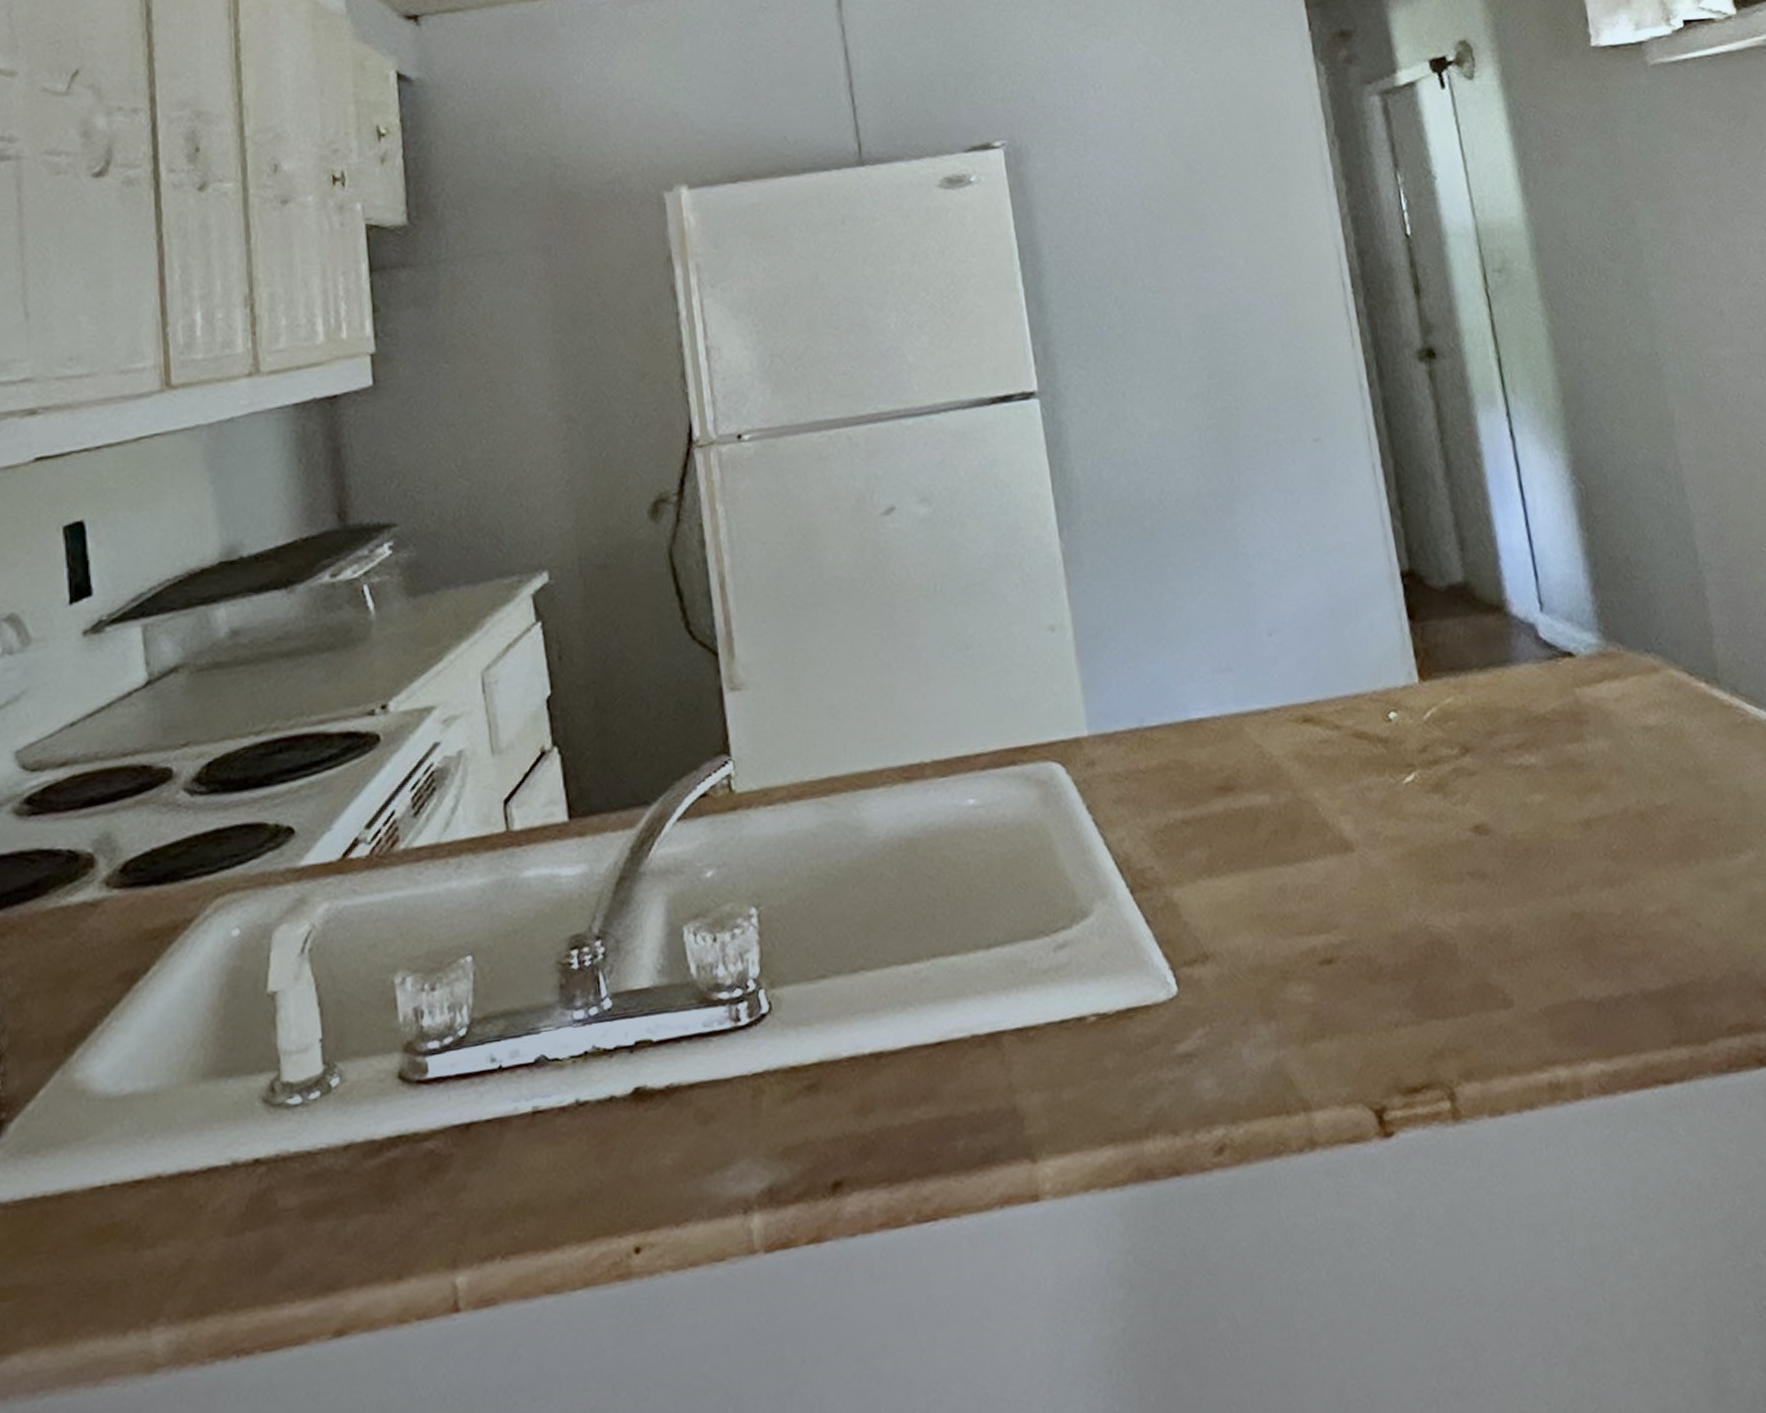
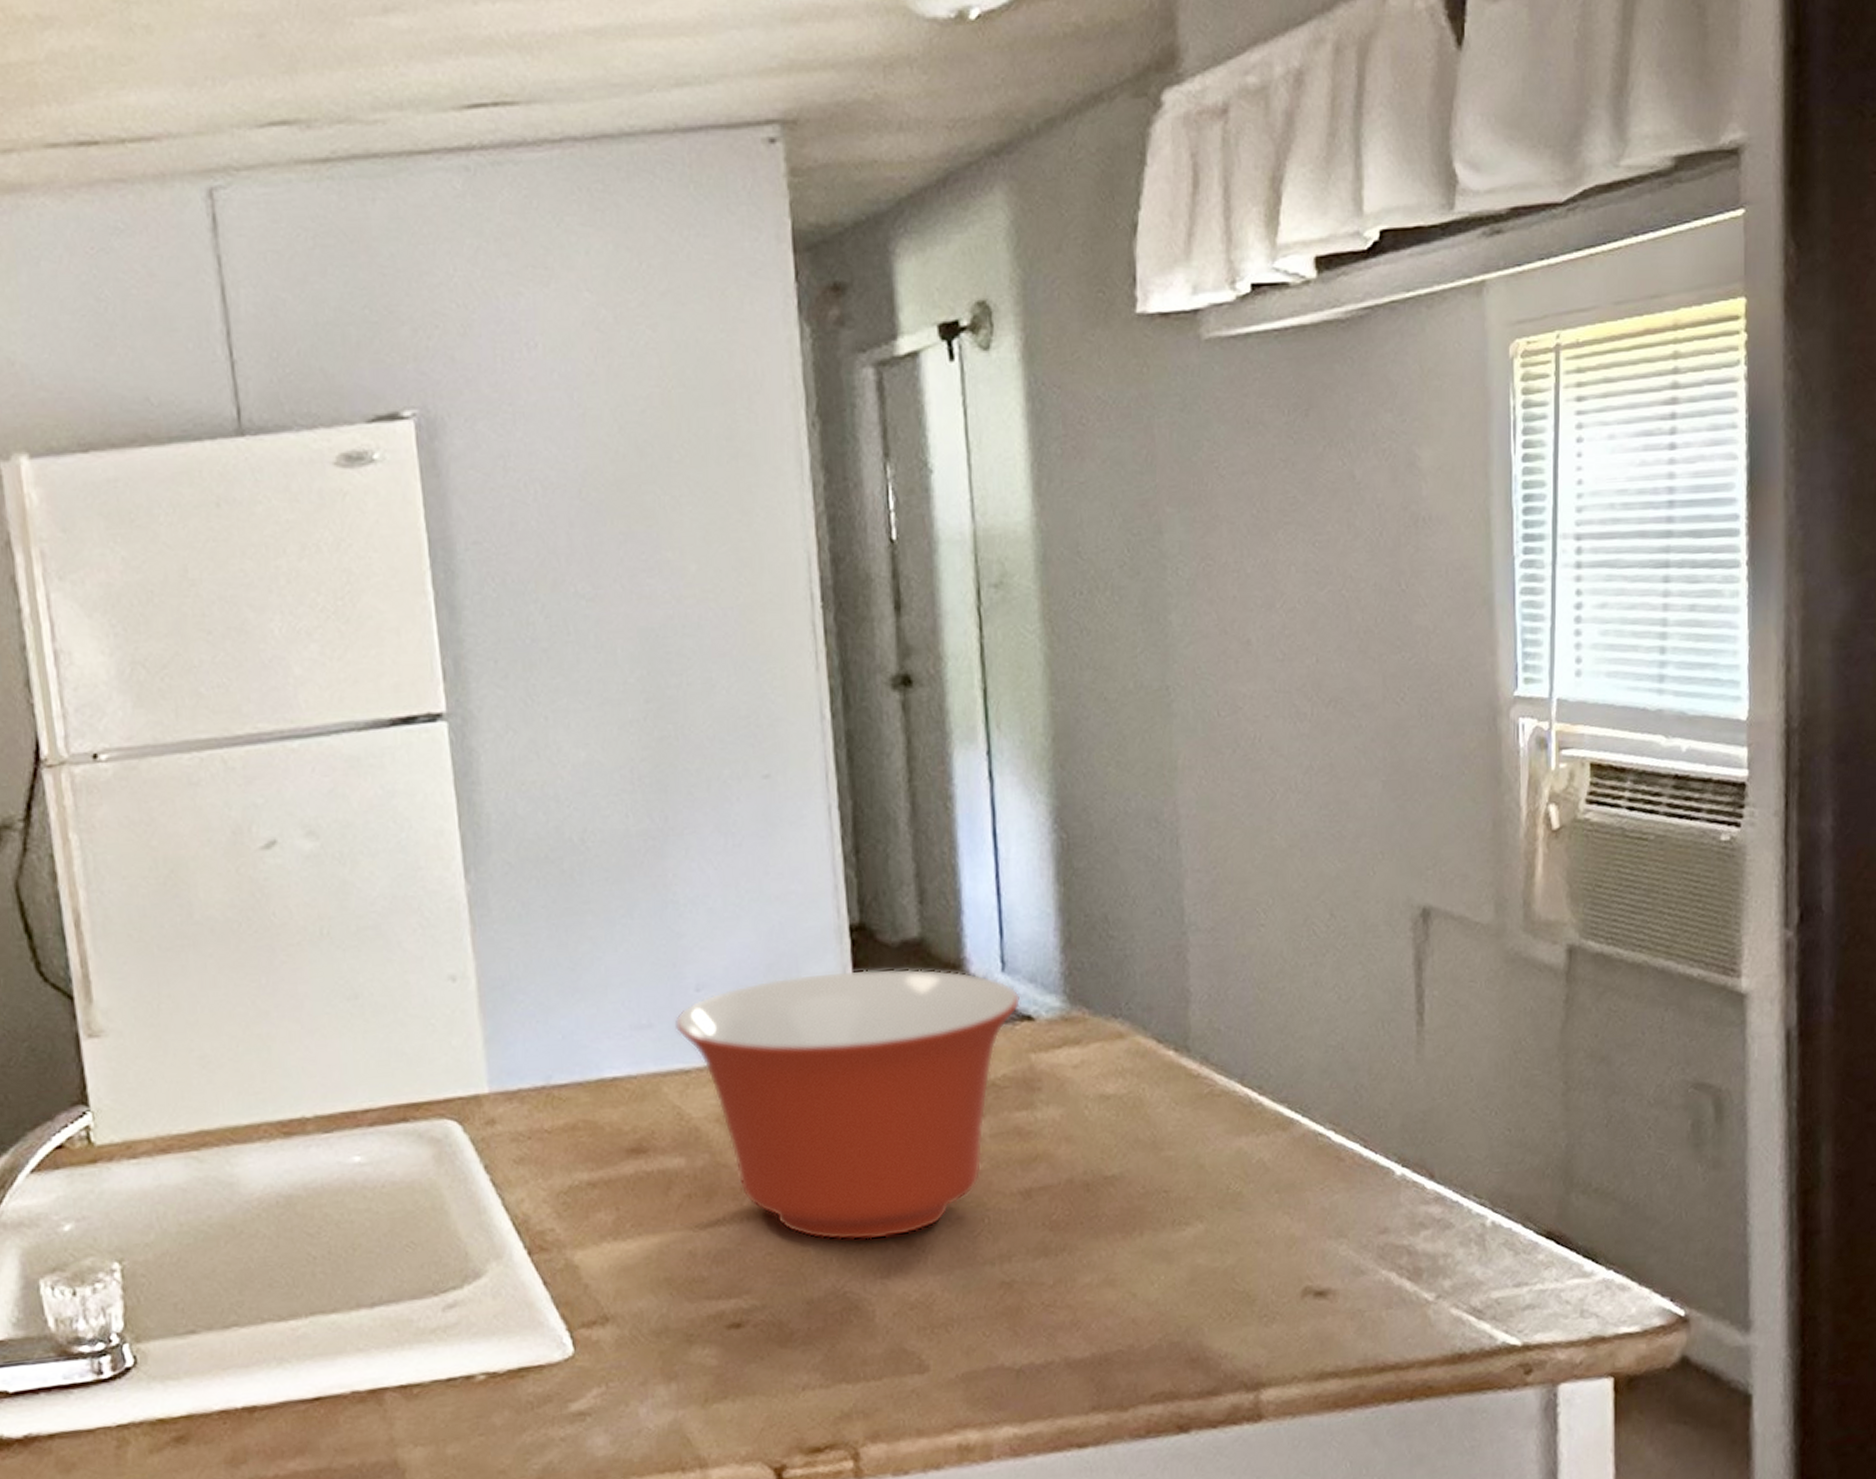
mixing bowl: none [1251,610,1561,874] -> present [674,968,1021,1241]

